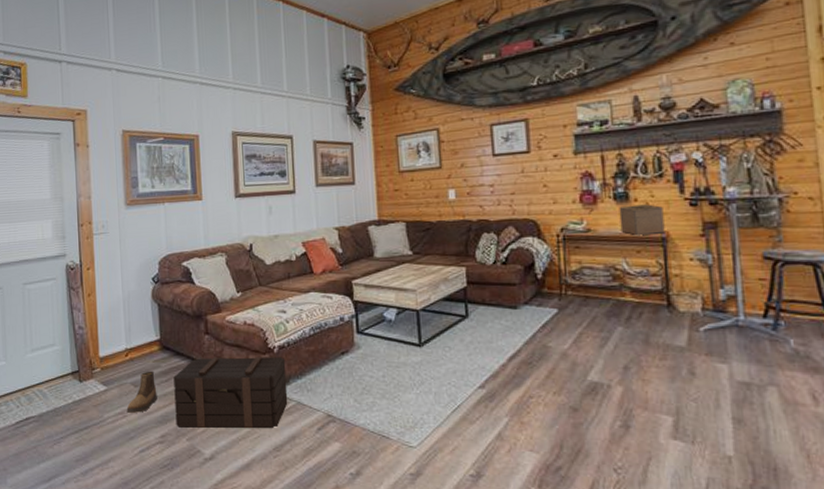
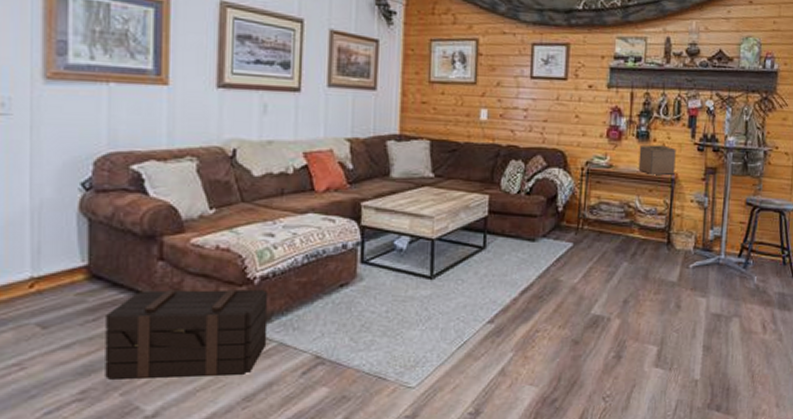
boot: present [126,371,157,414] -> none [26,307,78,365]

